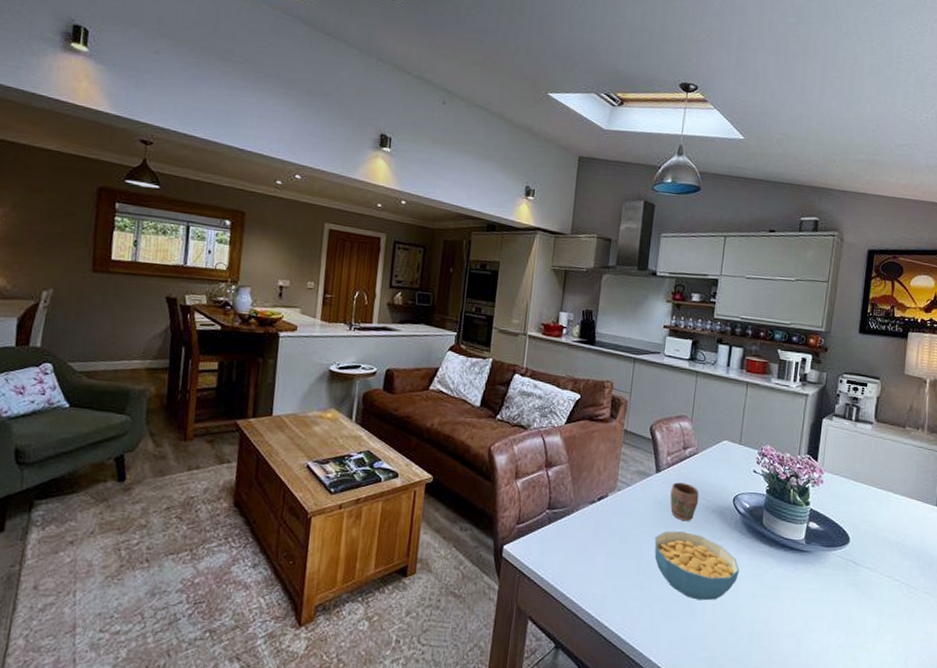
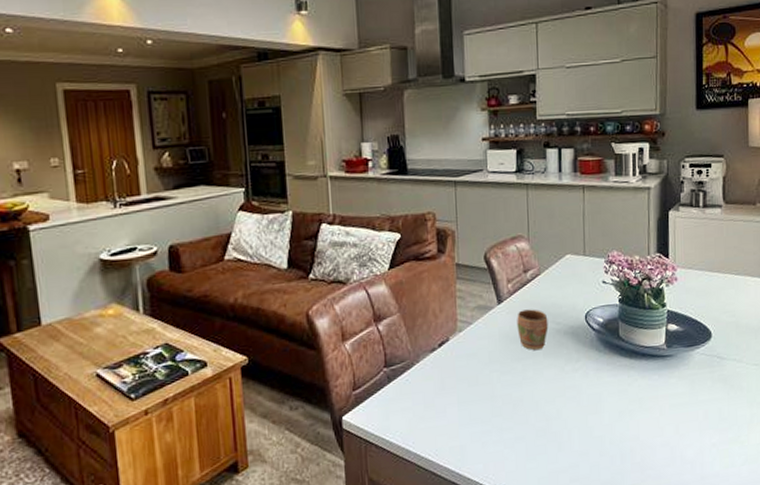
cereal bowl: present [654,530,739,601] -> none [507,361,601,431]

